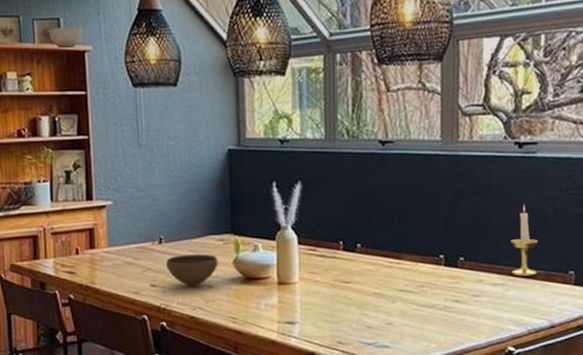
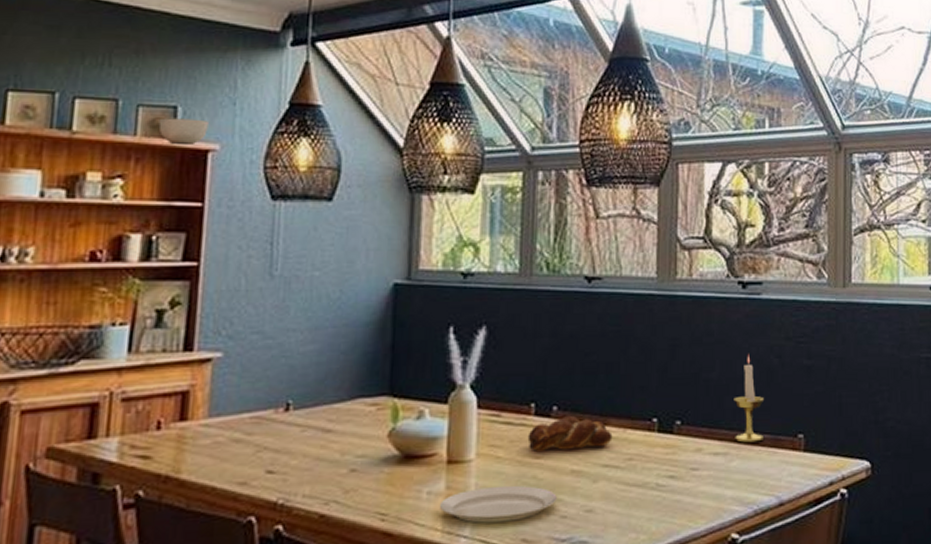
bowl: present [166,254,218,287] -> none [292,424,367,472]
plate: none [274,302,363,328] -> present [439,485,557,523]
bread loaf: none [338,252,407,278] -> present [527,416,613,451]

